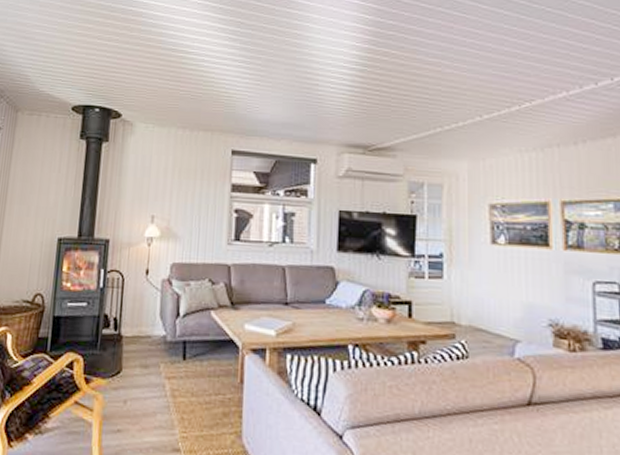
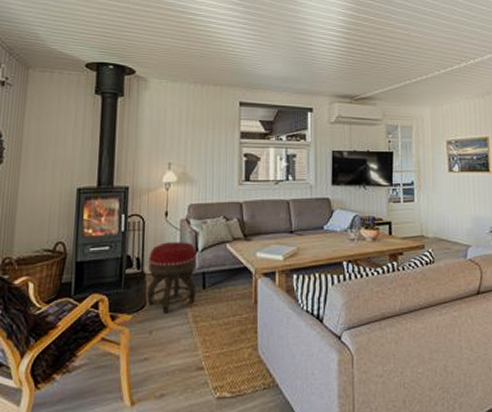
footstool: none [123,303,178,383] -> present [147,242,197,313]

